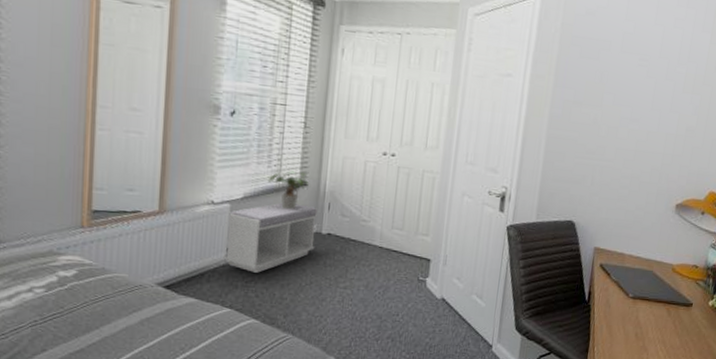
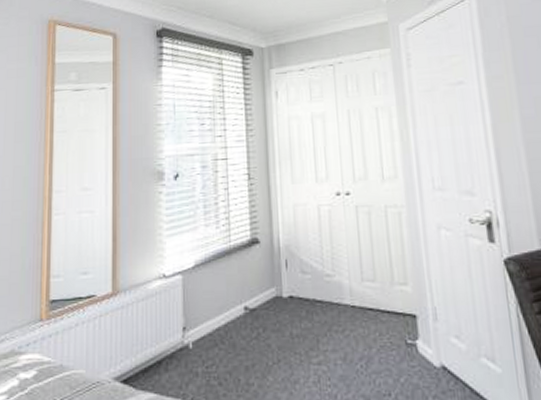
bench: present [223,202,319,273] -> none [179,265,278,354]
potted plant: present [267,170,310,210] -> none [217,228,262,274]

